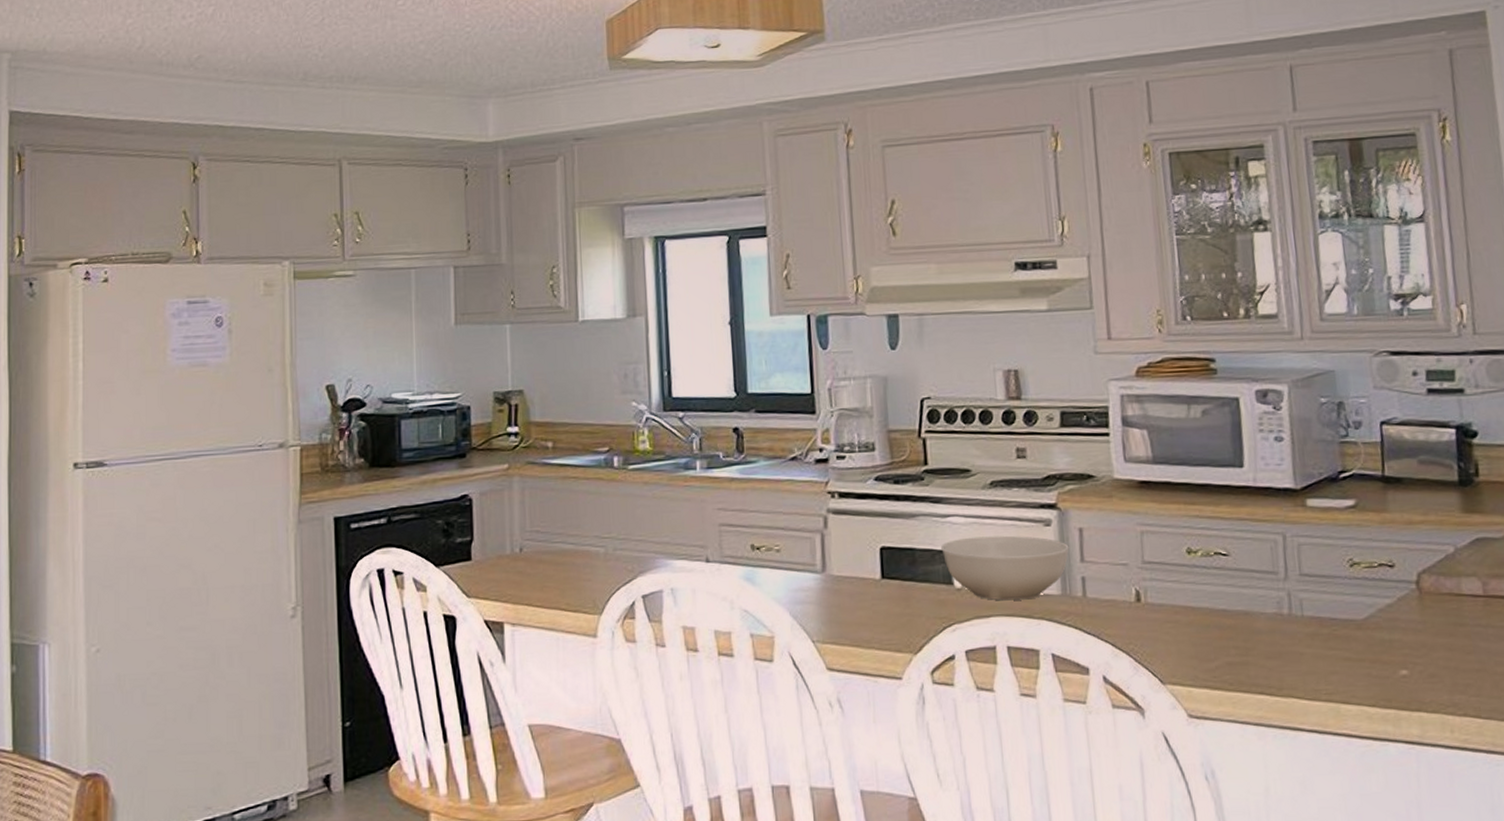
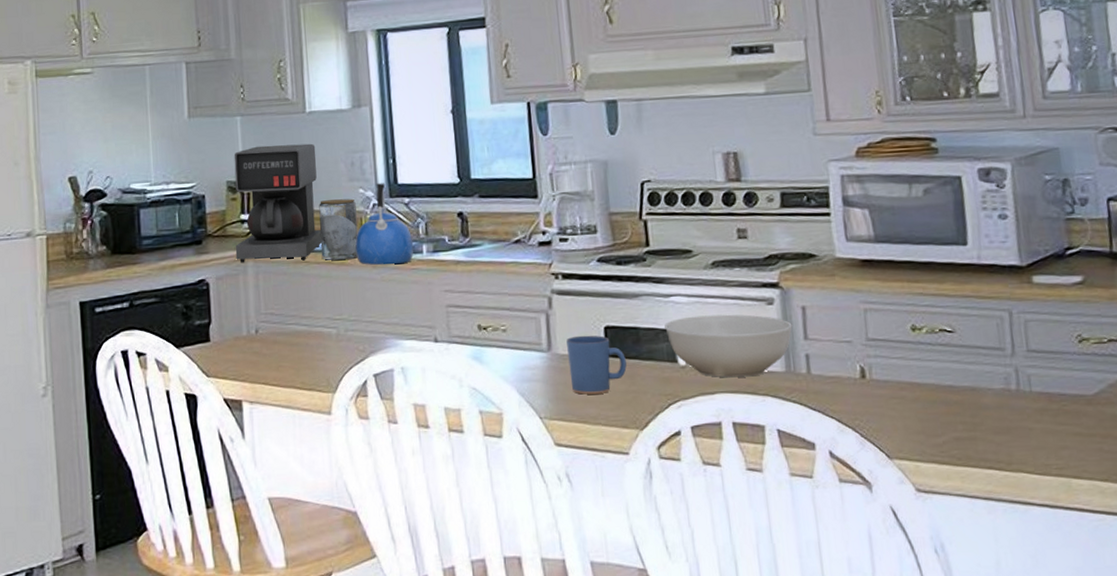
coffee maker: none [500,353,592,478] -> present [234,143,322,263]
jar: none [589,412,630,476] -> present [319,198,358,260]
kettle: none [626,396,687,482] -> present [355,183,414,266]
mug: none [841,556,902,617] -> present [566,335,627,395]

